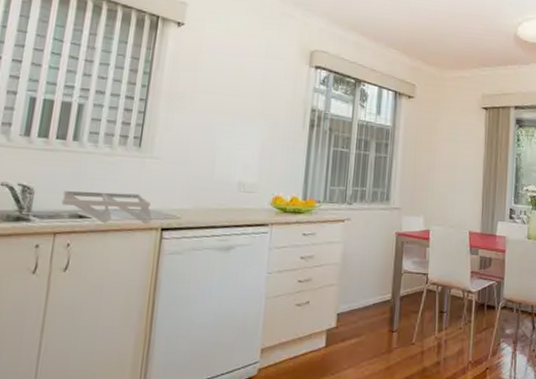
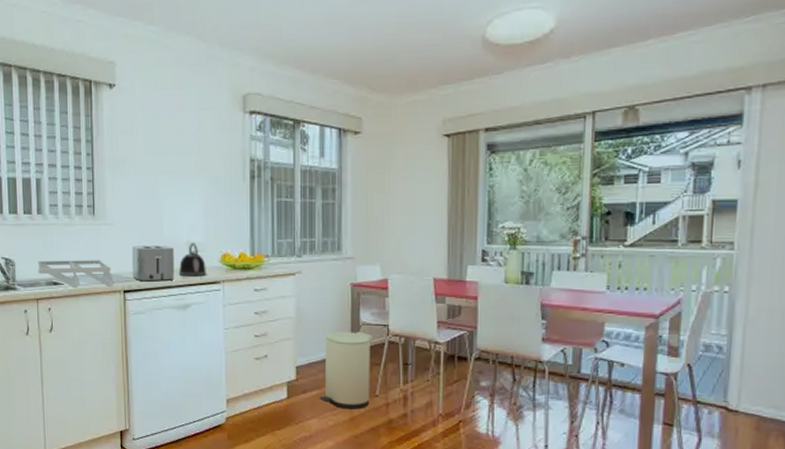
toaster: none [173,182,224,222] -> present [131,246,174,283]
kettle: none [225,183,256,219] -> present [178,243,206,278]
pedal bin: none [357,279,414,358] -> present [319,331,373,409]

